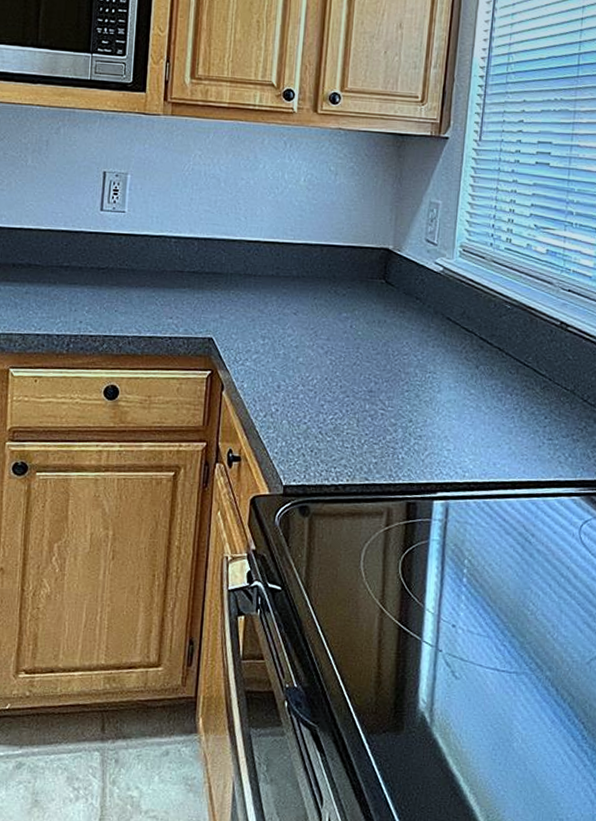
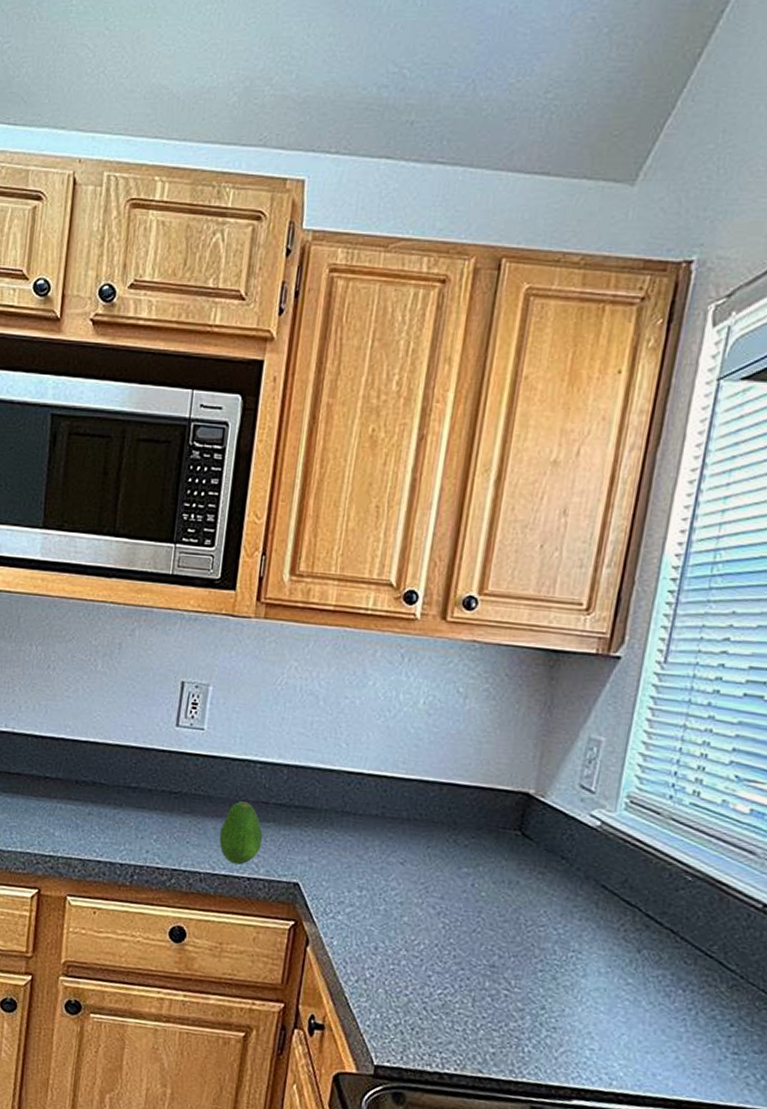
fruit: none [143,272,181,326] -> present [219,801,264,865]

